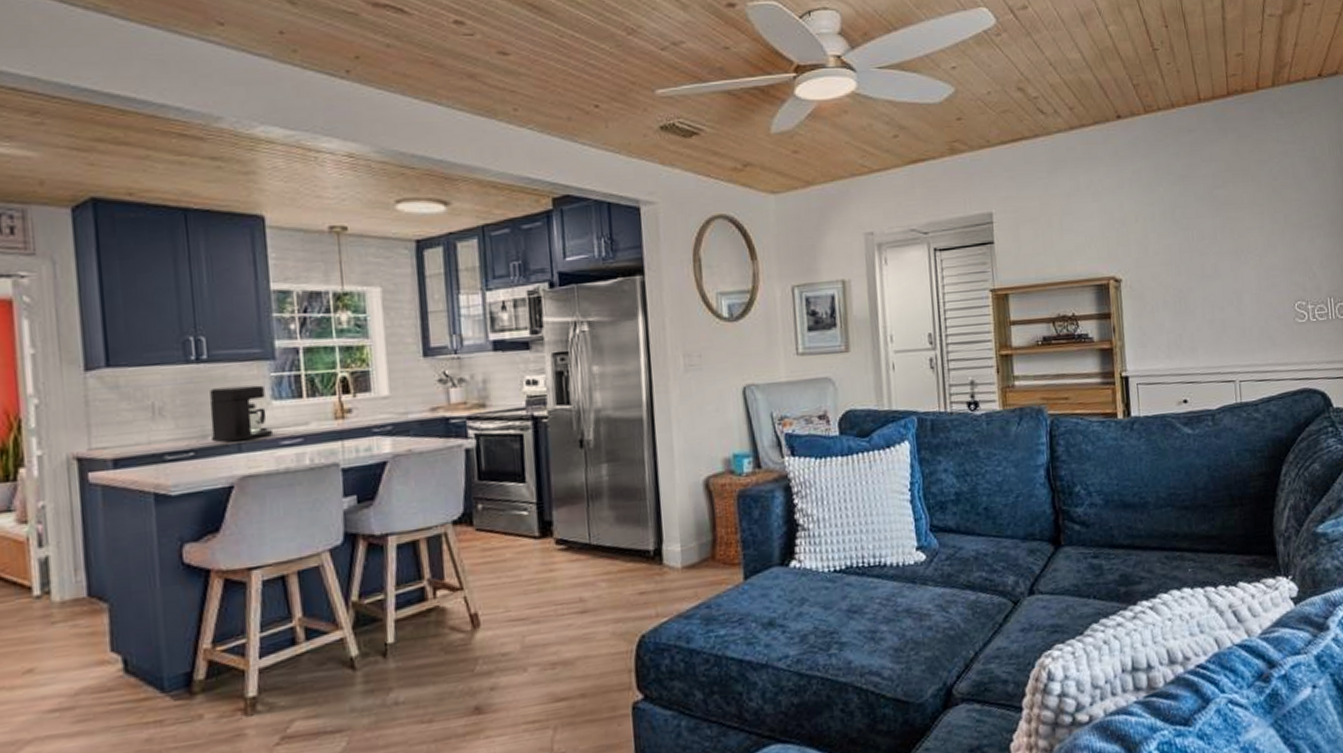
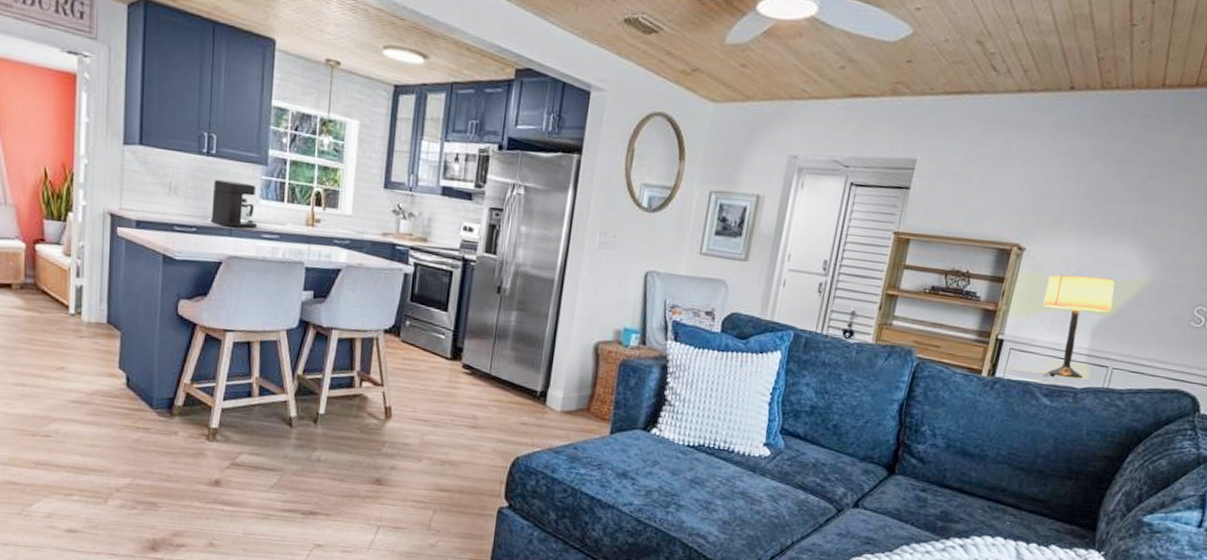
table lamp: none [1152,292,1220,403] -> present [1042,274,1115,379]

